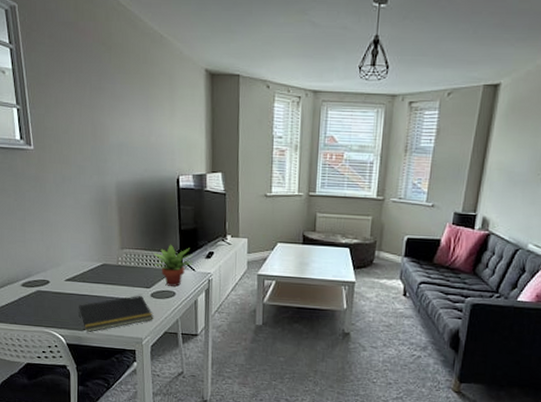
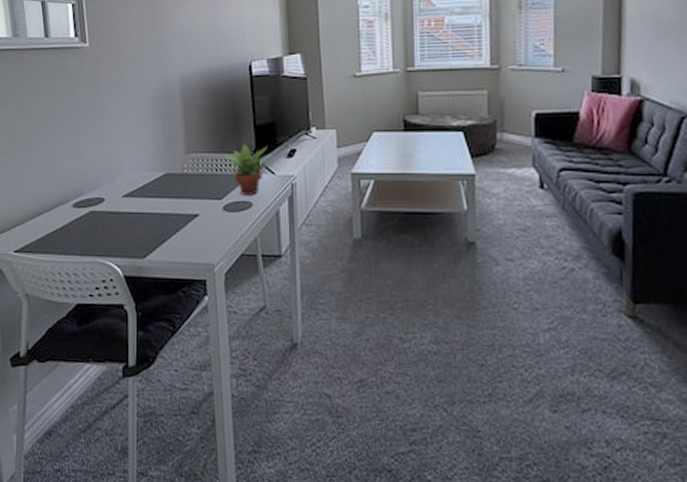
notepad: present [79,295,154,333] -> none [138,209,227,261]

